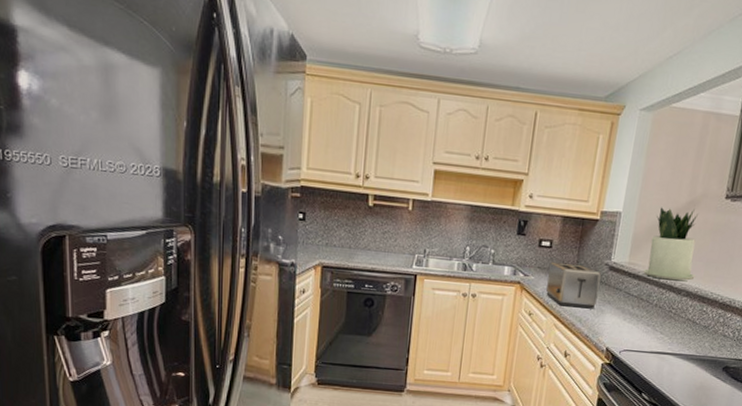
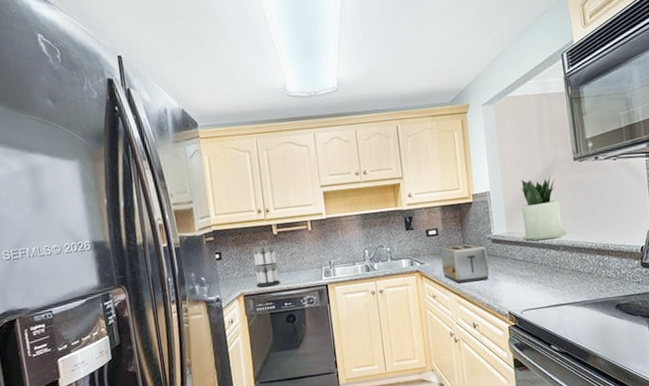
spice rack: none [337,209,368,263] -> present [252,240,280,288]

